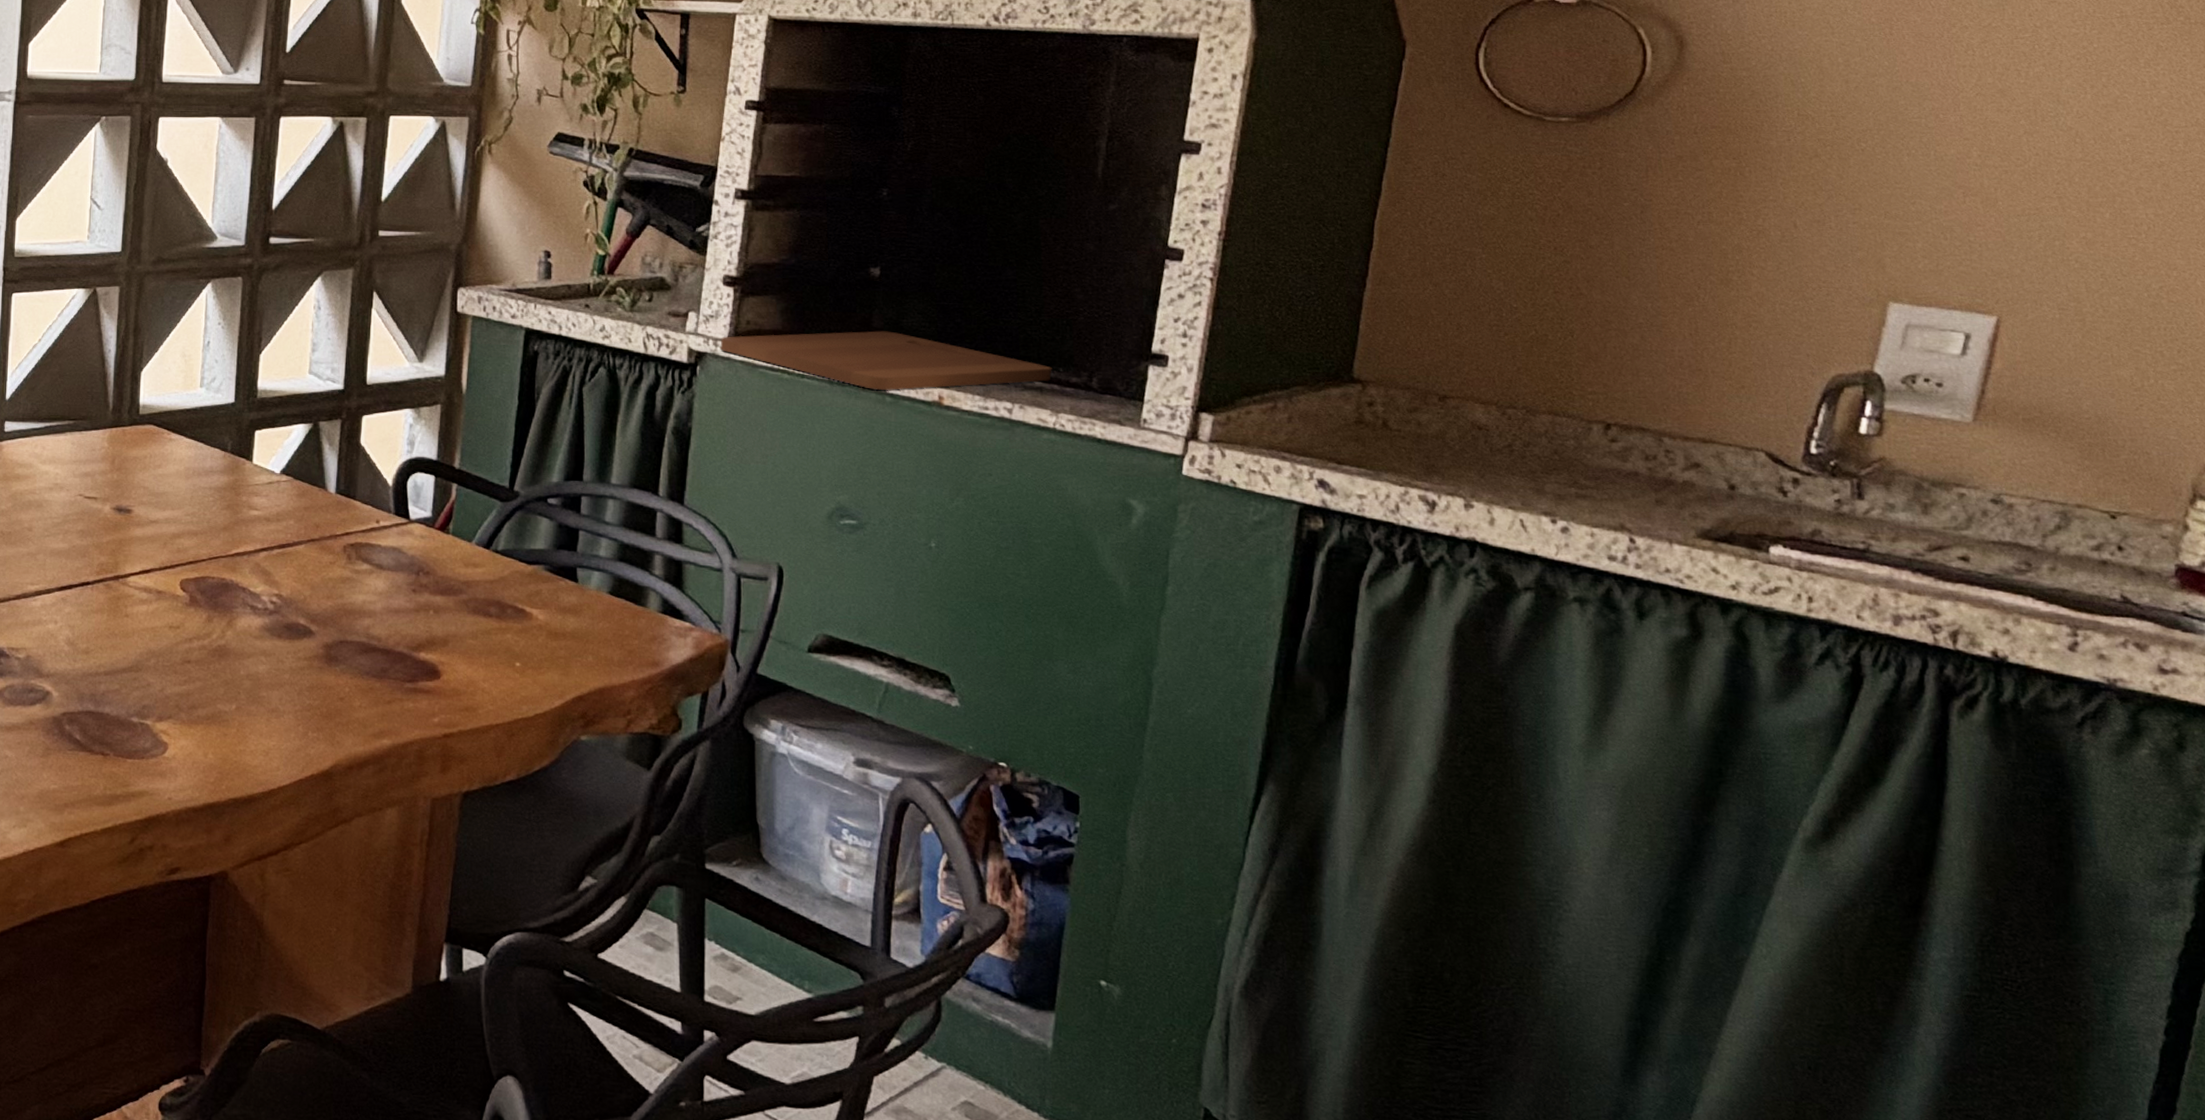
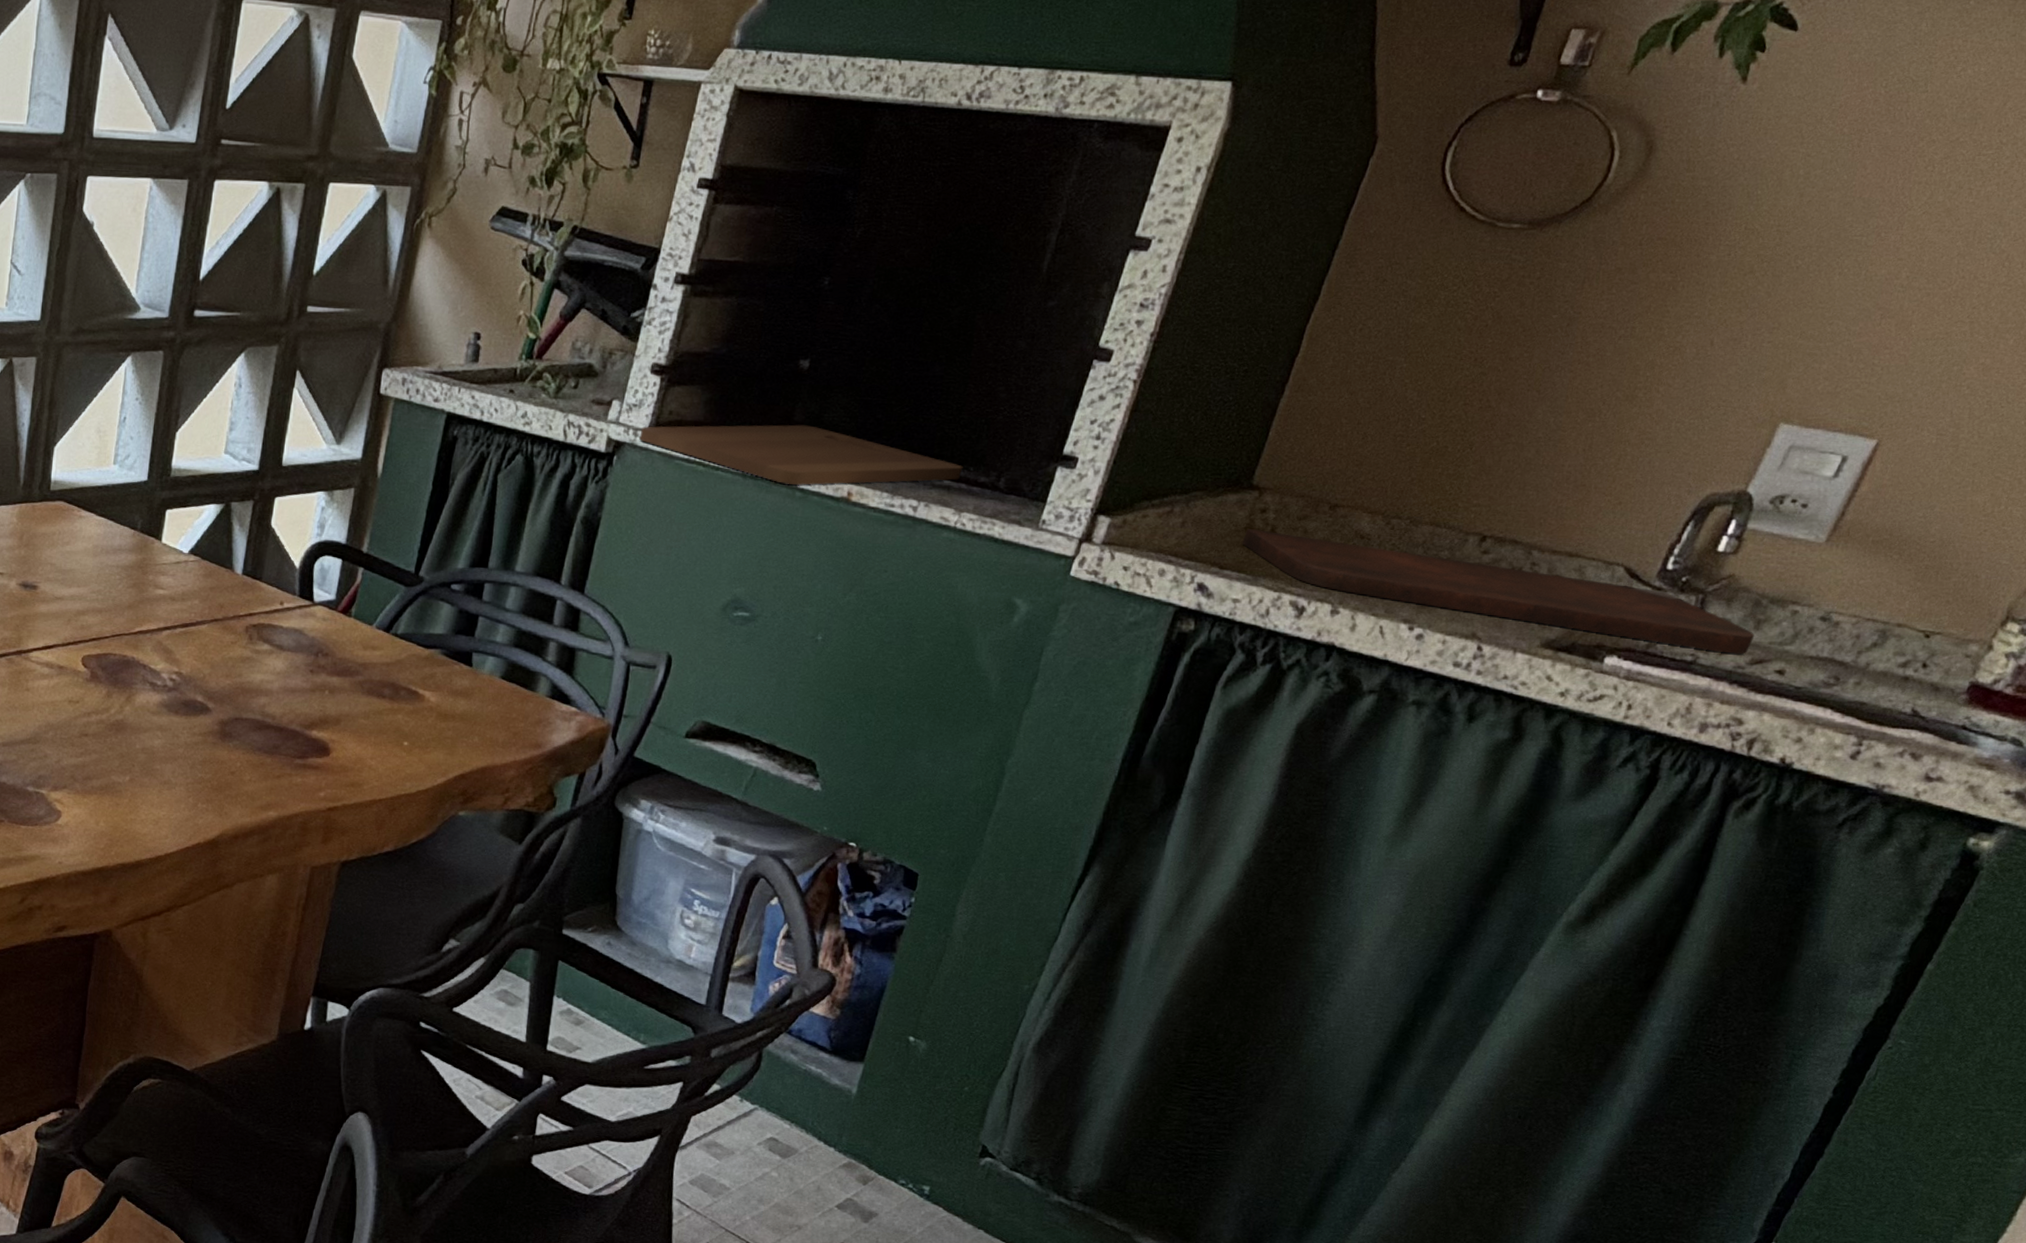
cutting board: none [1355,423,1926,541] -> present [1242,529,1755,654]

